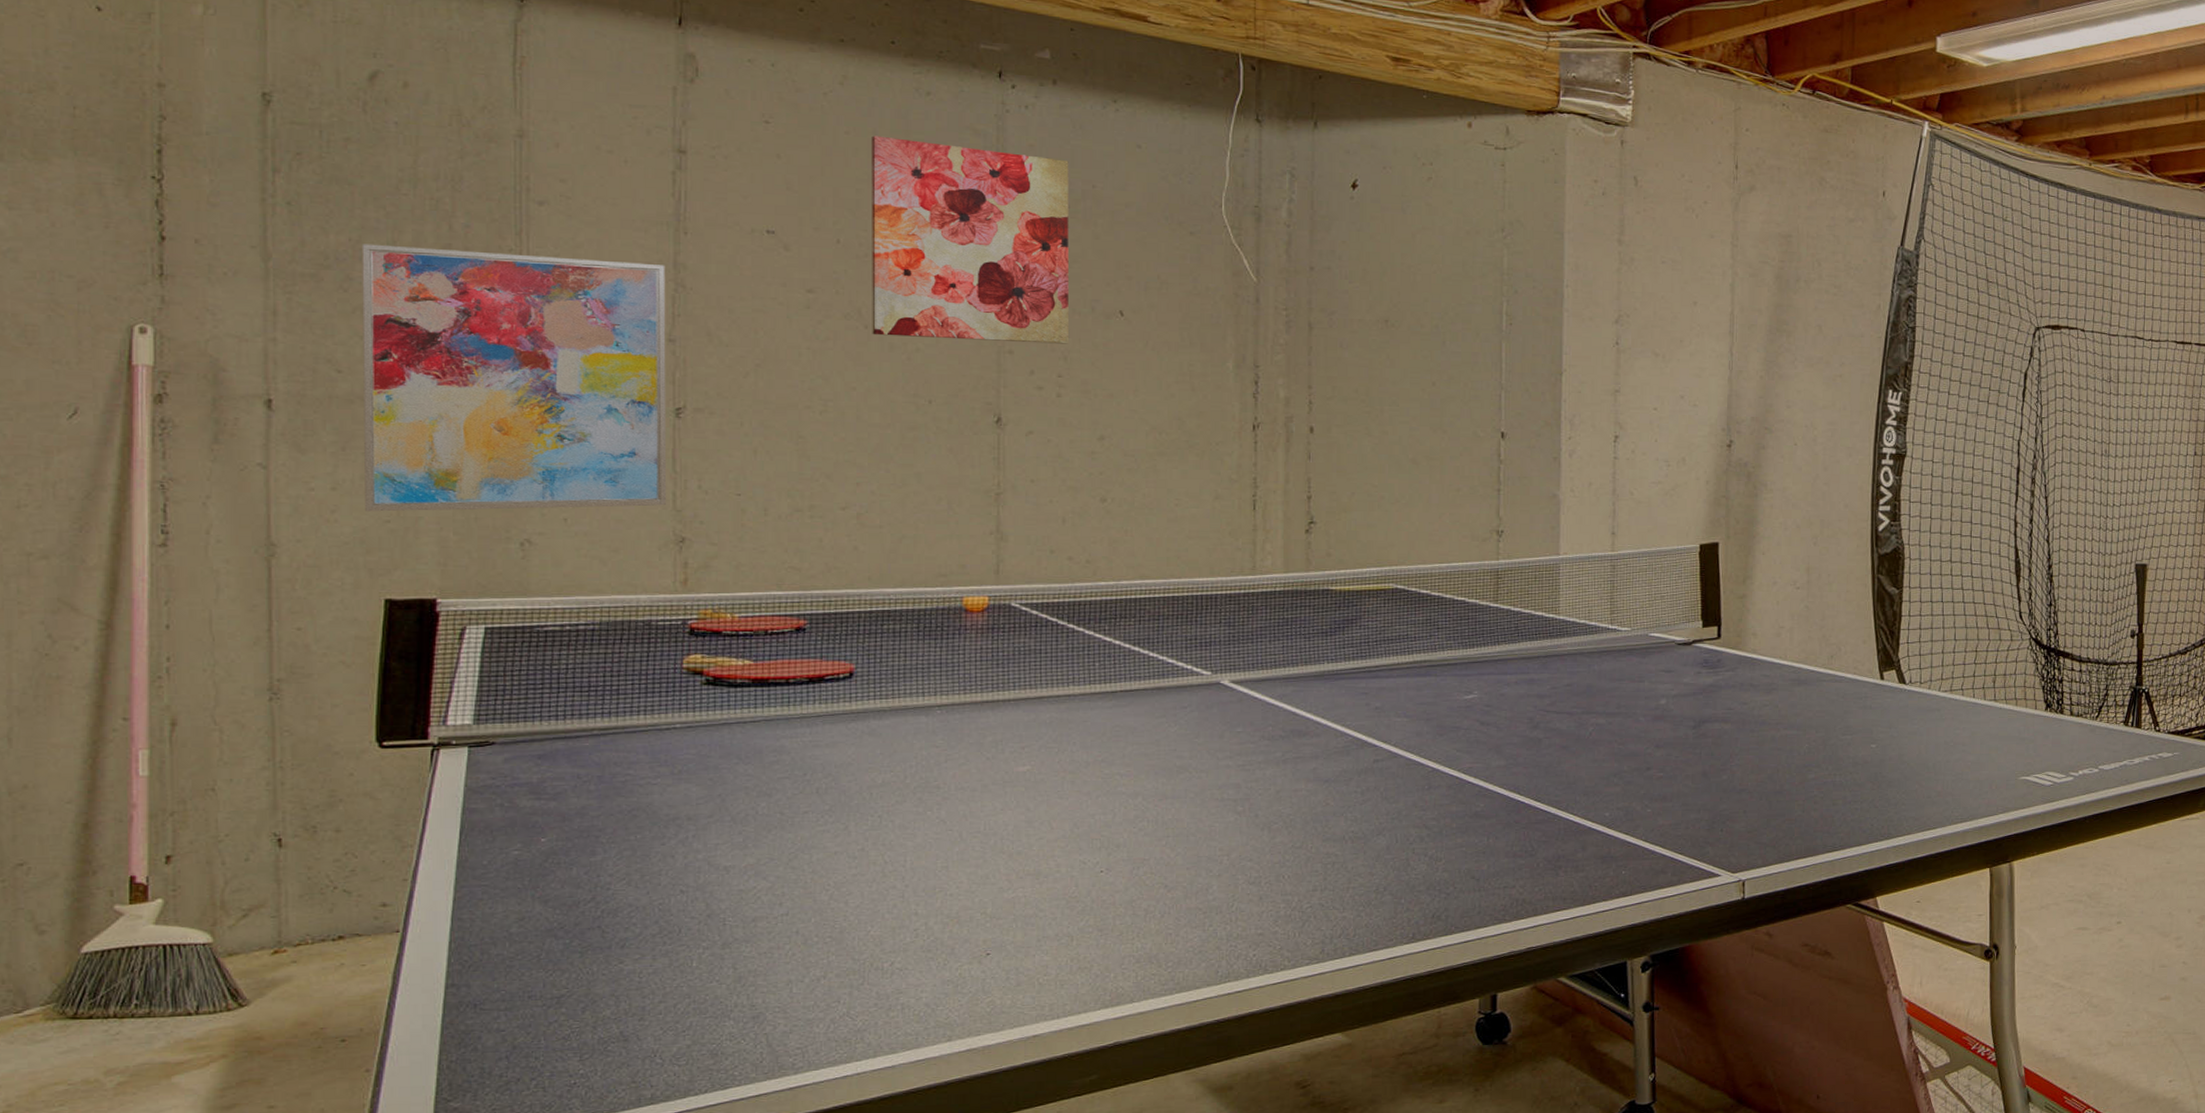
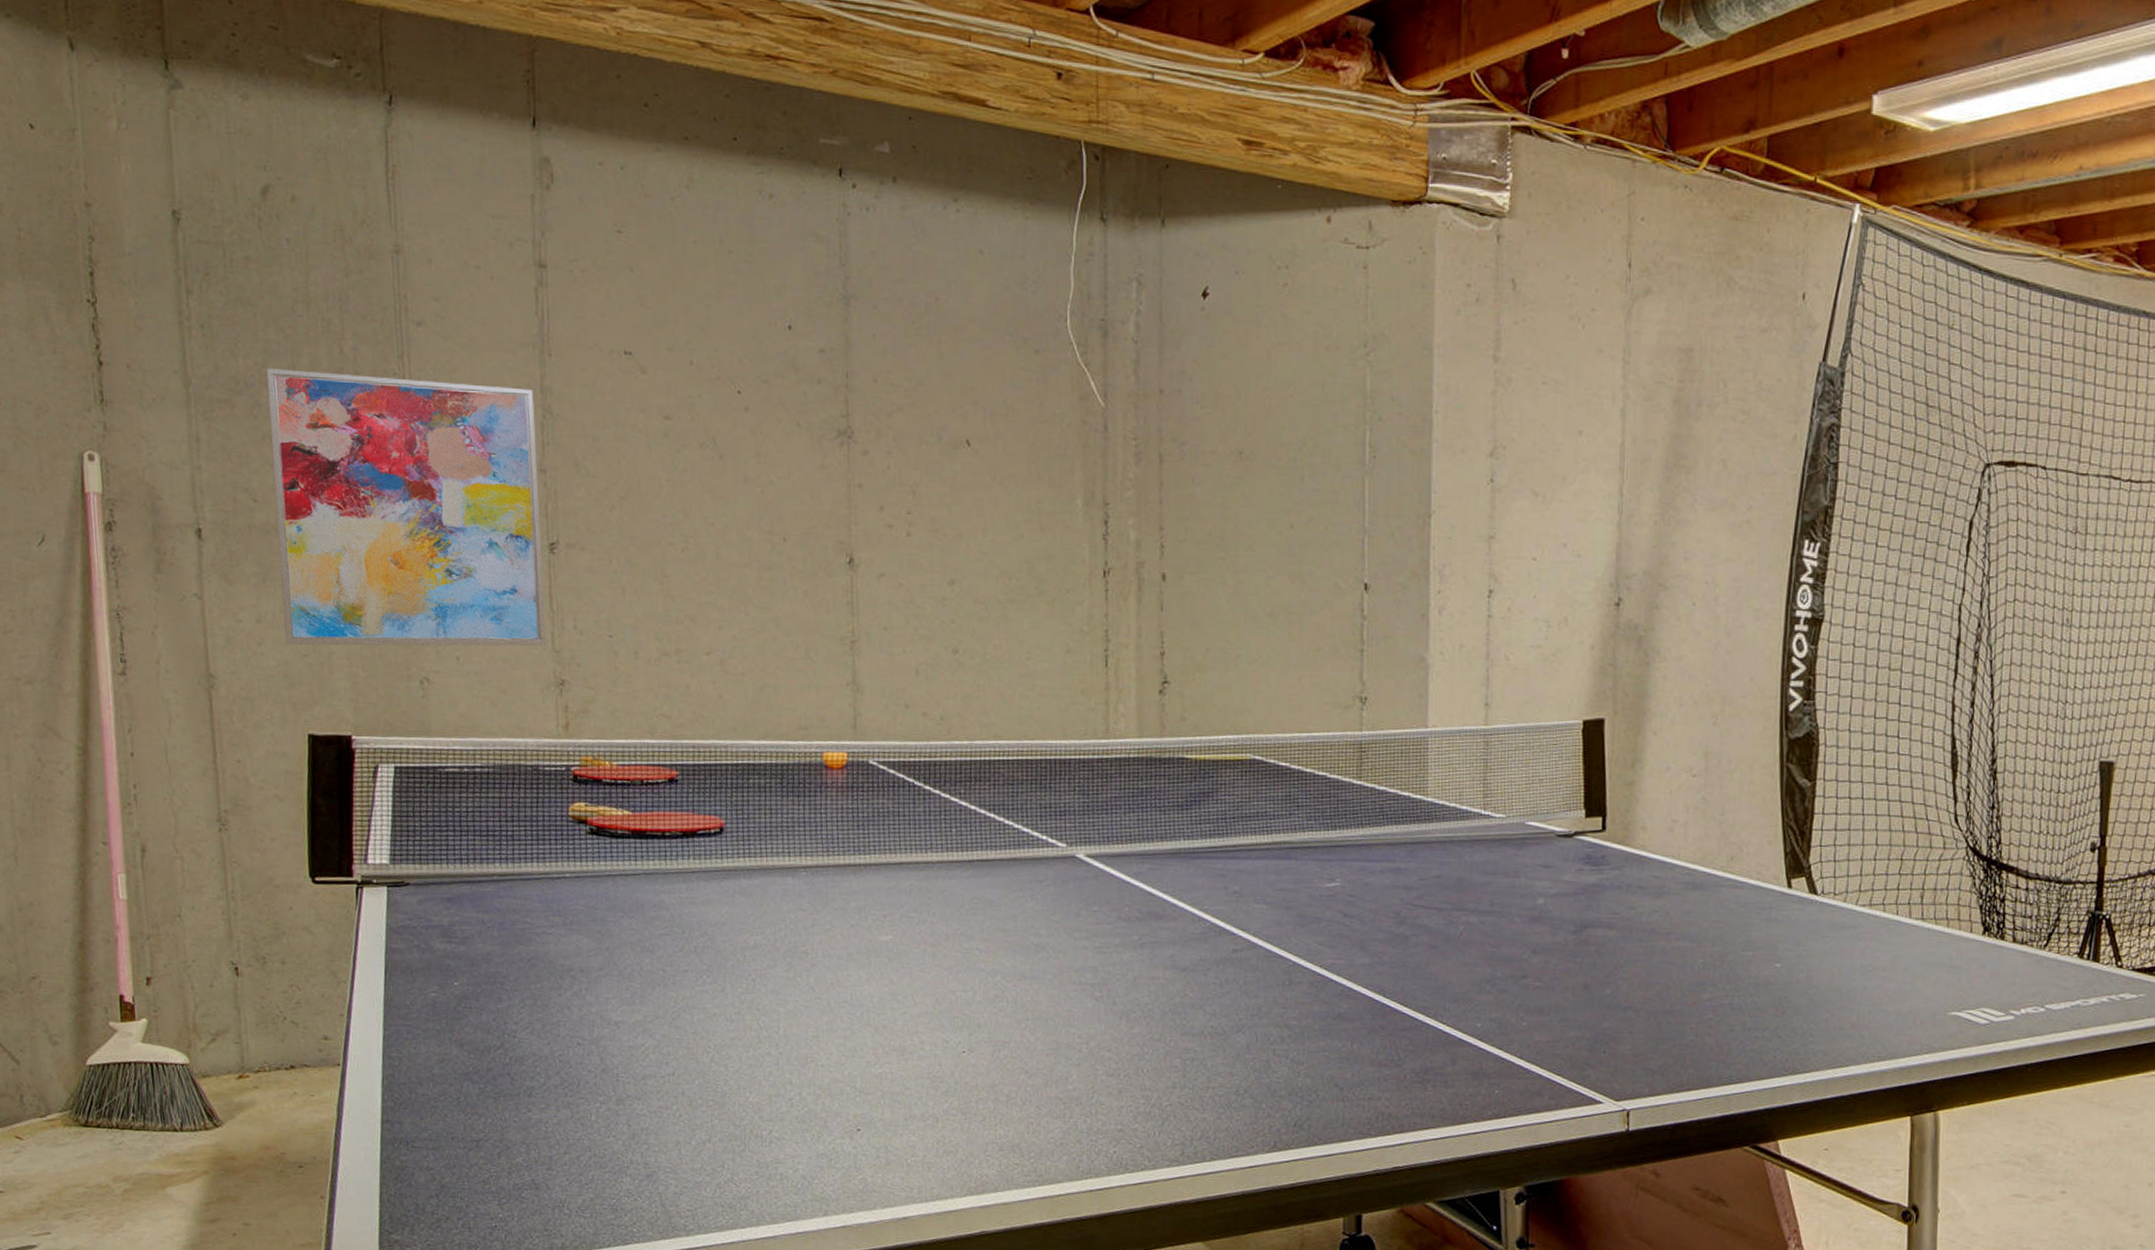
wall art: present [871,135,1069,344] -> none [718,245,916,478]

